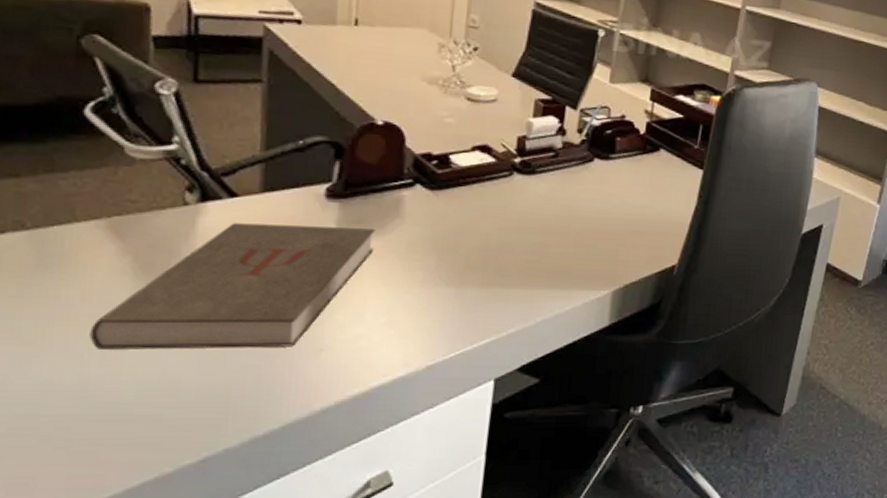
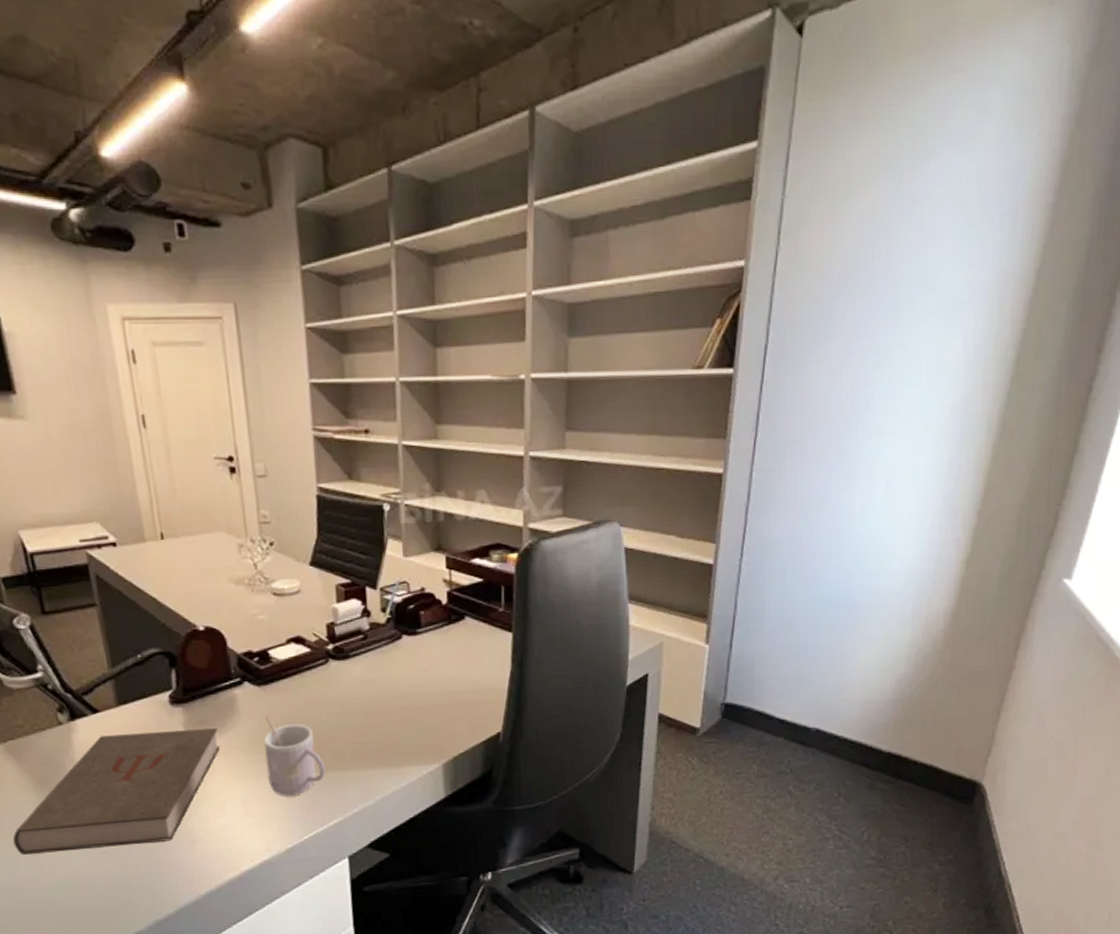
mug: none [421,222,488,309] -> present [264,715,326,796]

